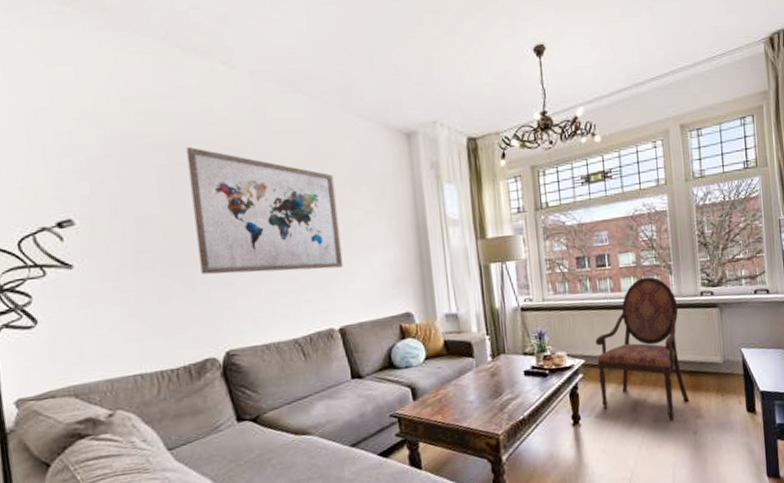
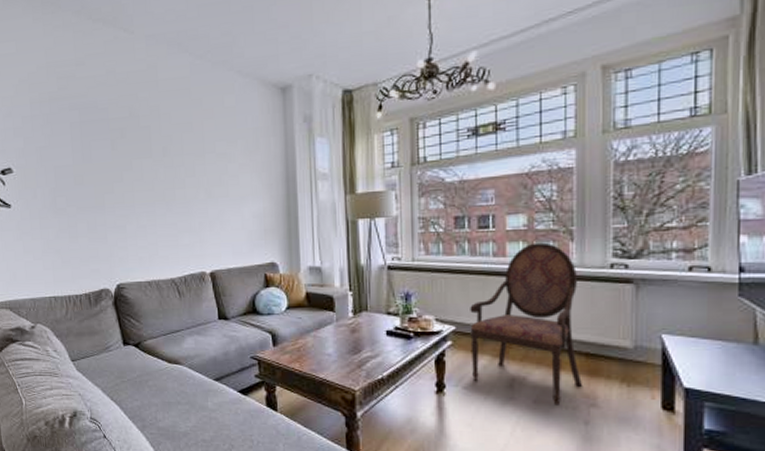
wall art: present [186,146,343,275] -> none [93,106,217,218]

